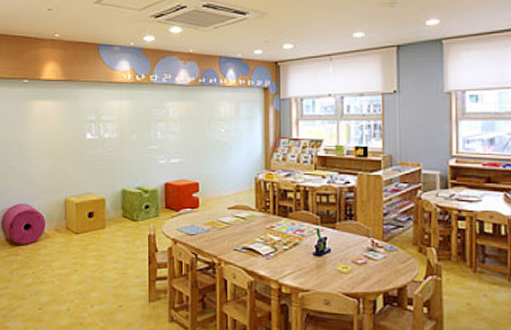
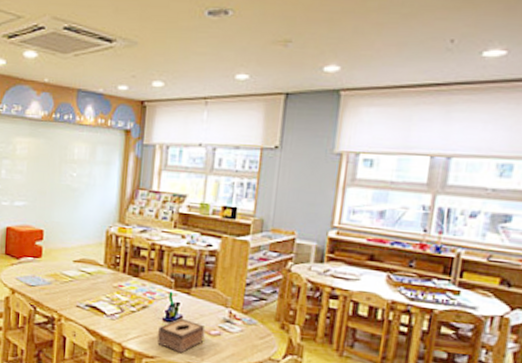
tissue box: none [309,251,352,285] -> present [156,318,206,354]

